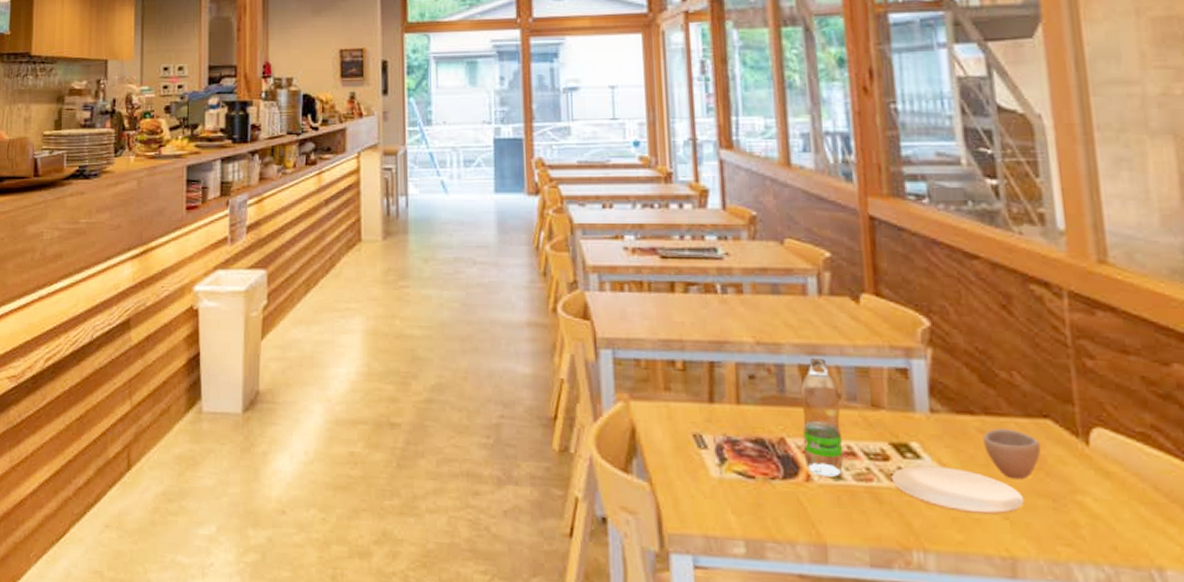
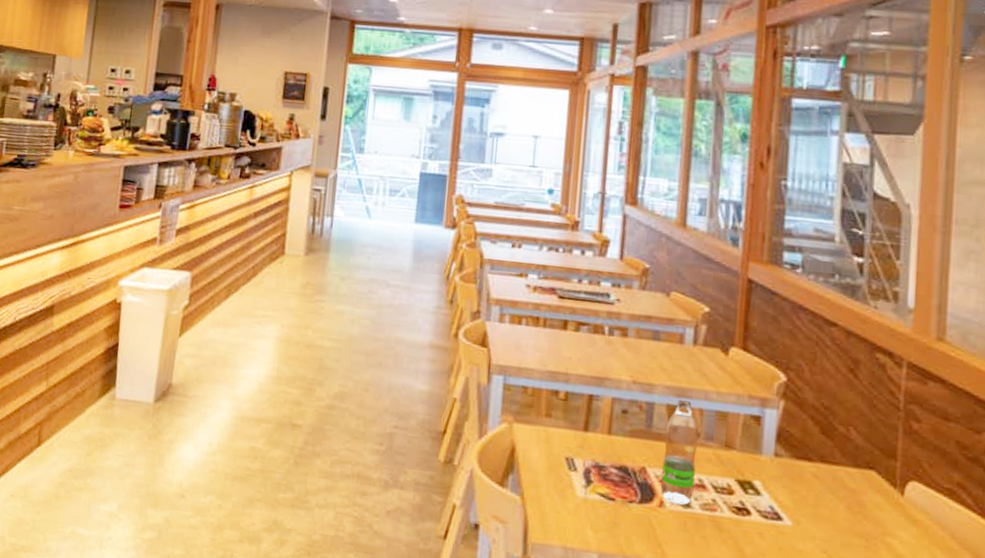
plate: present [891,465,1024,516] -> none [732,501,842,549]
cup: present [983,428,1041,480] -> none [816,474,864,521]

